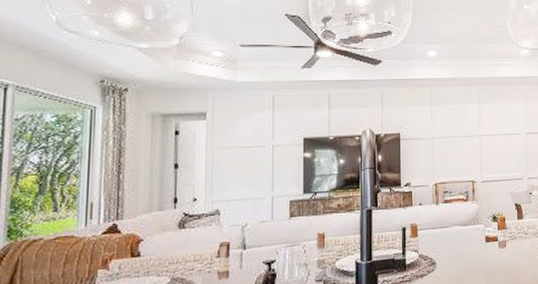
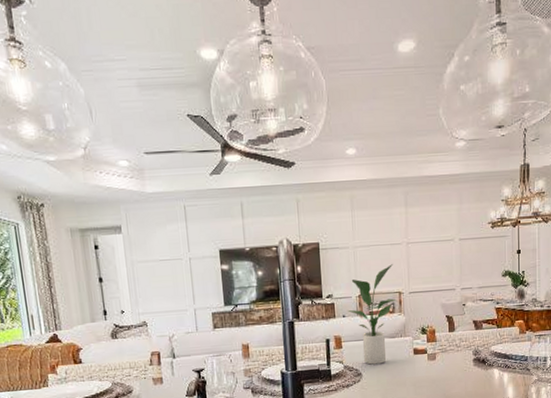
potted plant: none [424,155,470,253] -> present [348,264,397,365]

